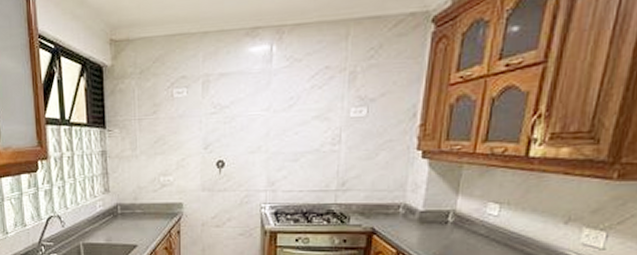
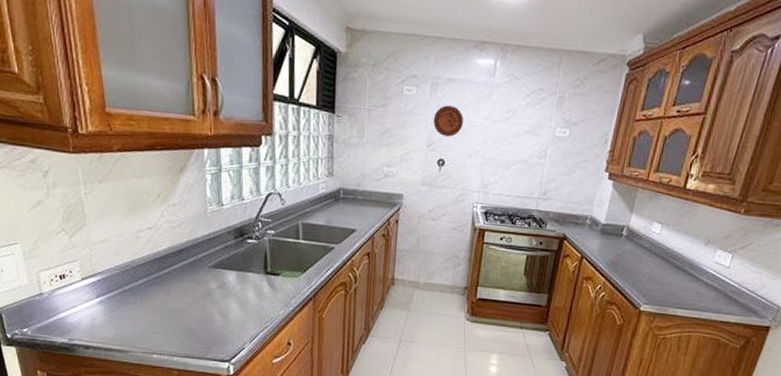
decorative plate: none [207,101,242,136] -> present [433,105,464,137]

